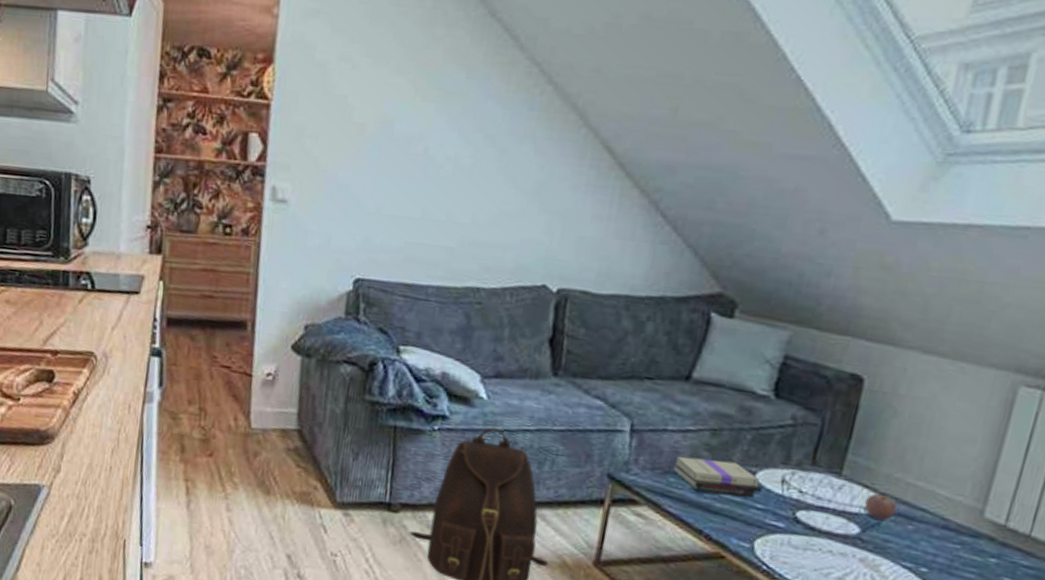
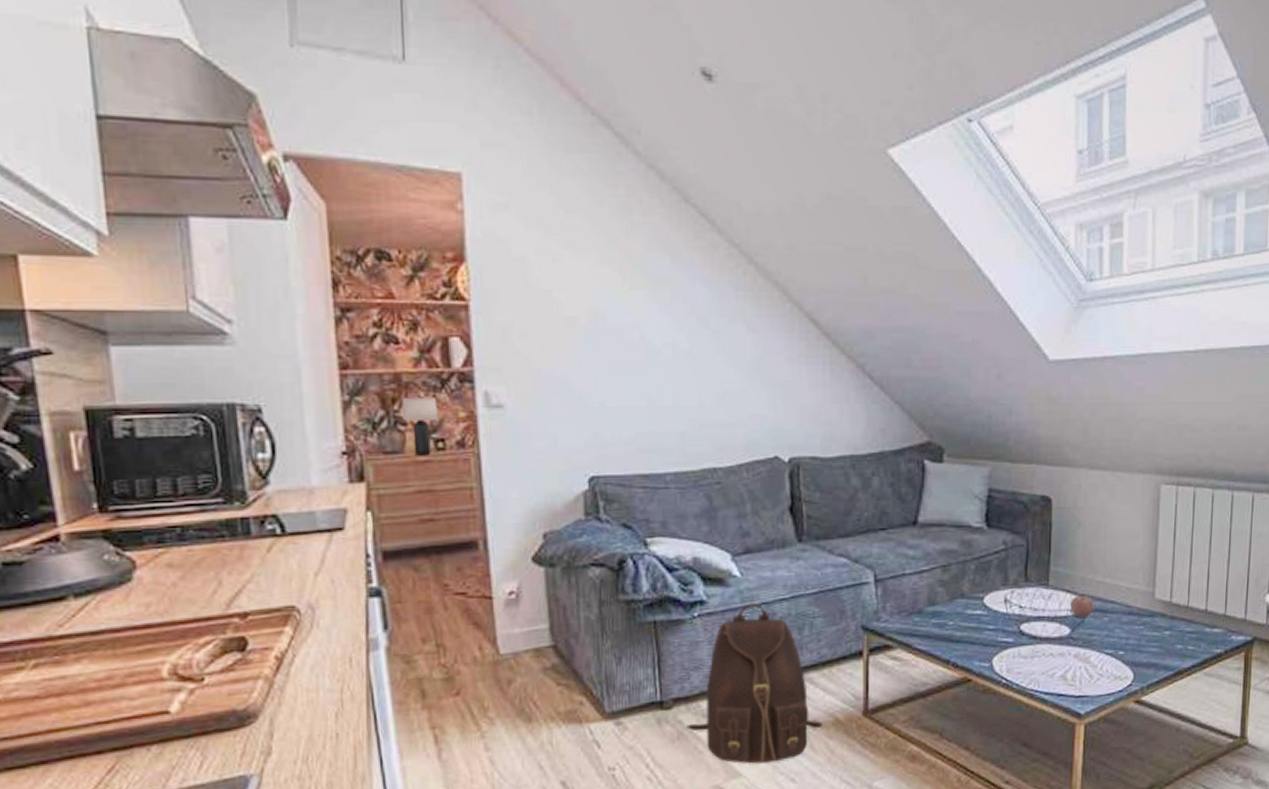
table lamp: none [199,183,231,239] -> present [402,396,440,456]
books: present [673,456,763,498] -> none [916,592,991,626]

